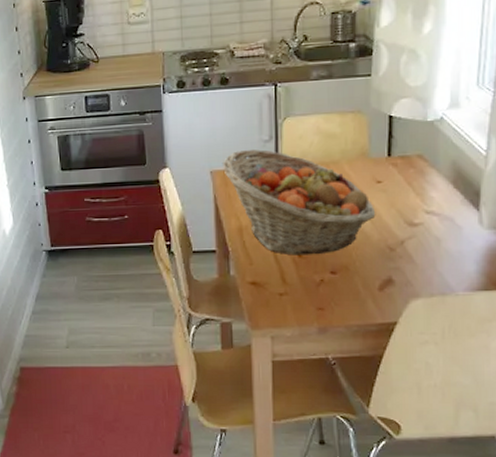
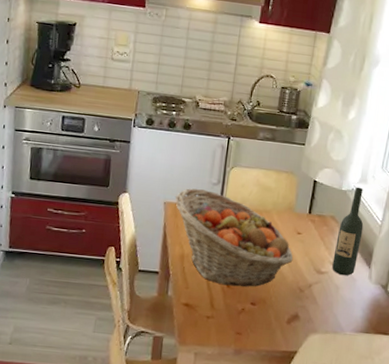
wine bottle: none [427,113,463,225] -> present [332,187,364,276]

